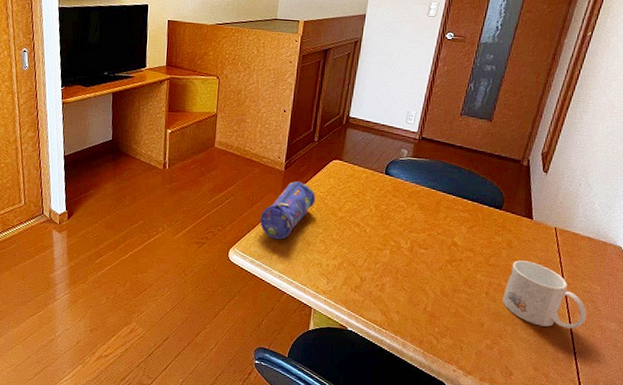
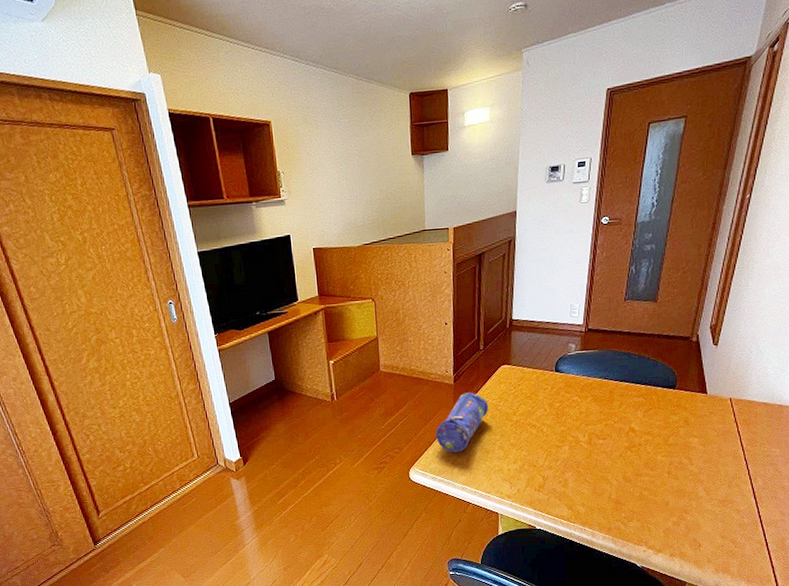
mug: present [502,260,587,329] -> none [685,435,769,496]

